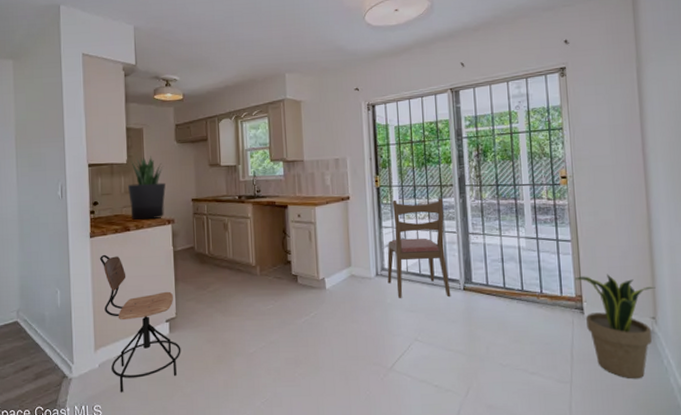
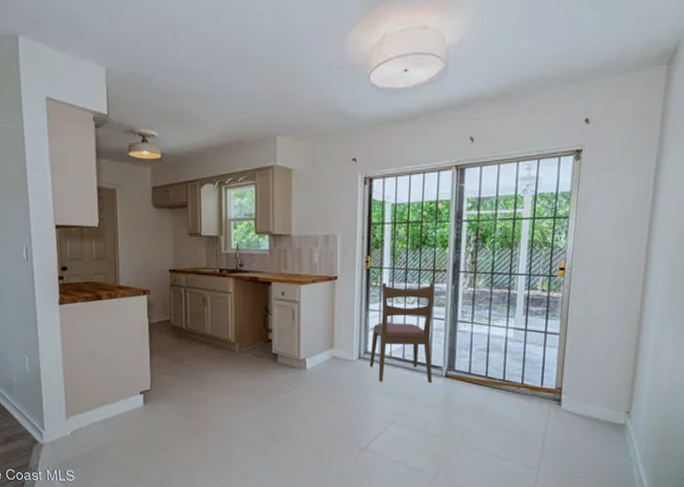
chair: present [99,254,181,393] -> none [69,323,156,460]
planter: present [128,155,166,221] -> none [100,219,141,289]
potted plant: present [576,274,656,379] -> none [558,368,635,468]

